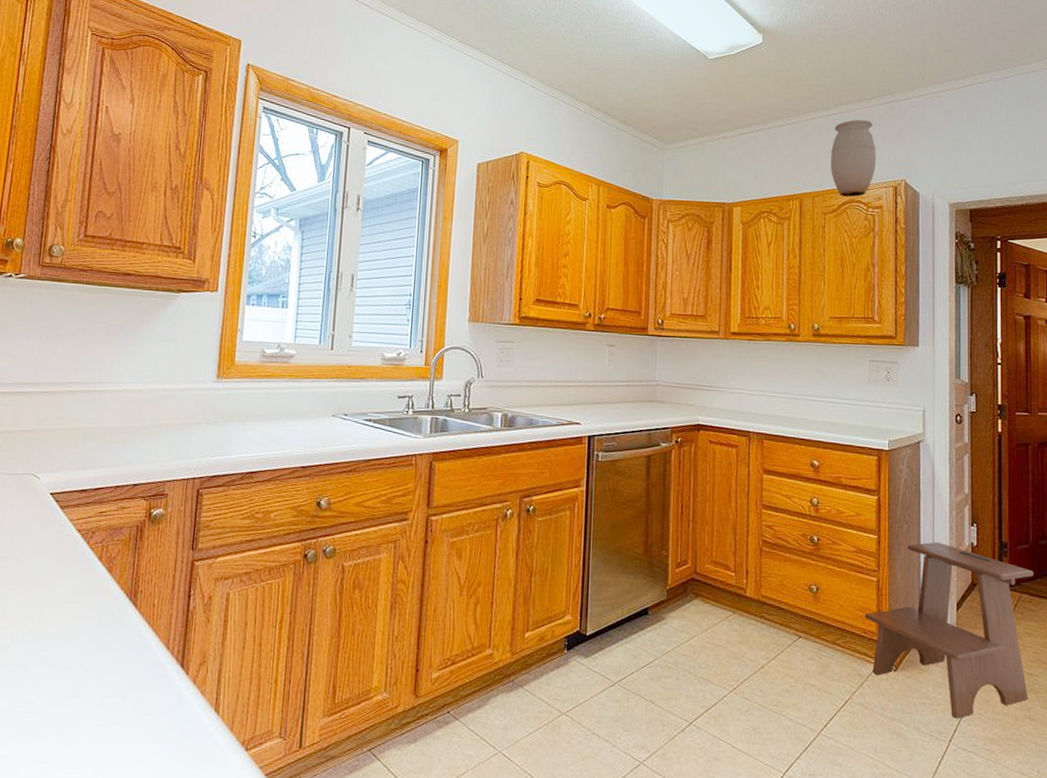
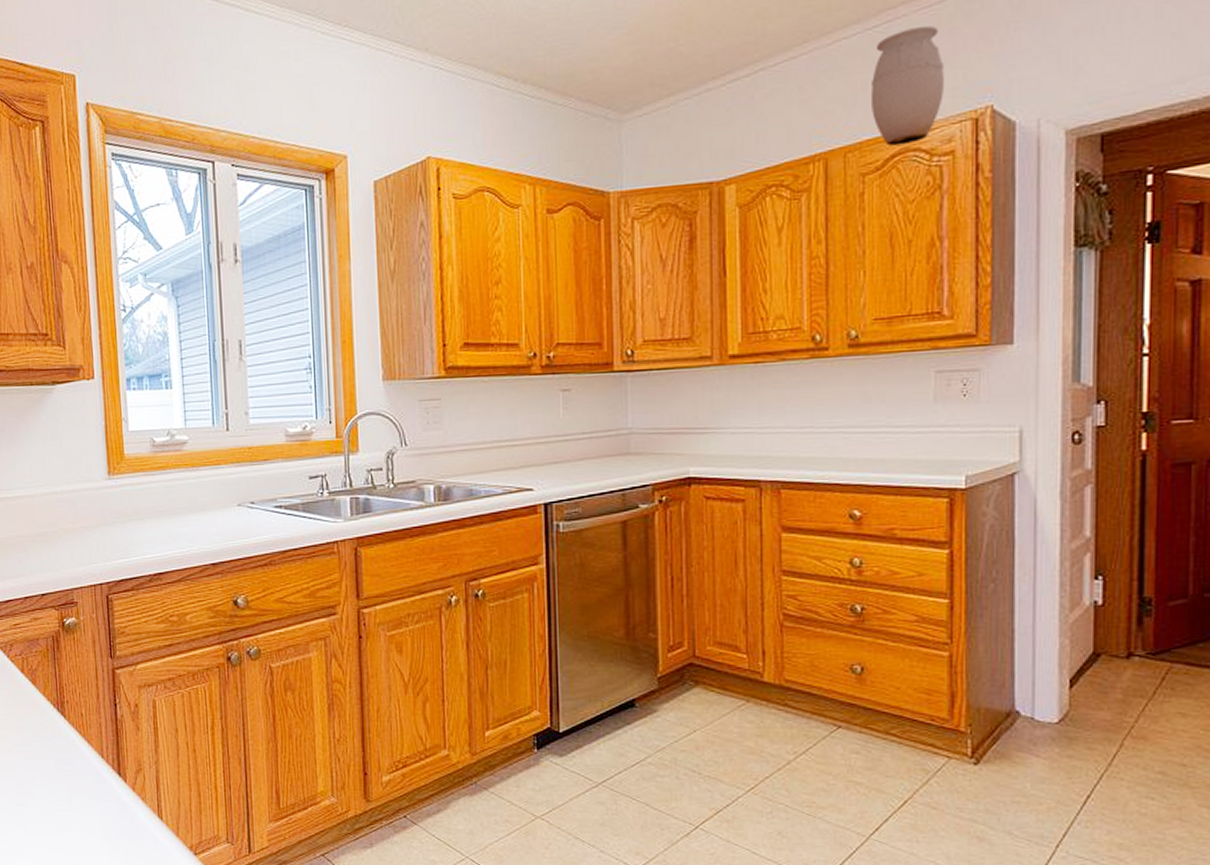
step stool: present [864,542,1033,719] -> none [930,602,1193,820]

